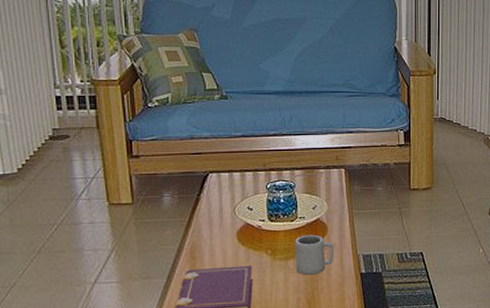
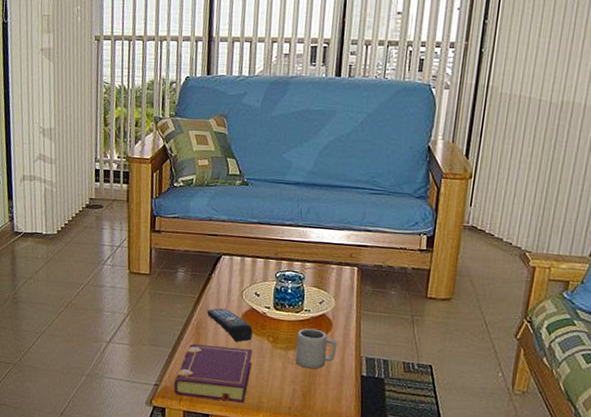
remote control: none [200,228,250,260] -> present [207,308,253,342]

